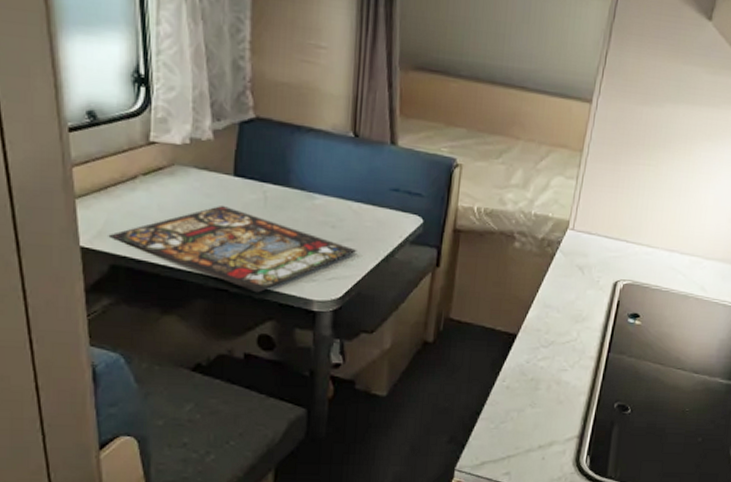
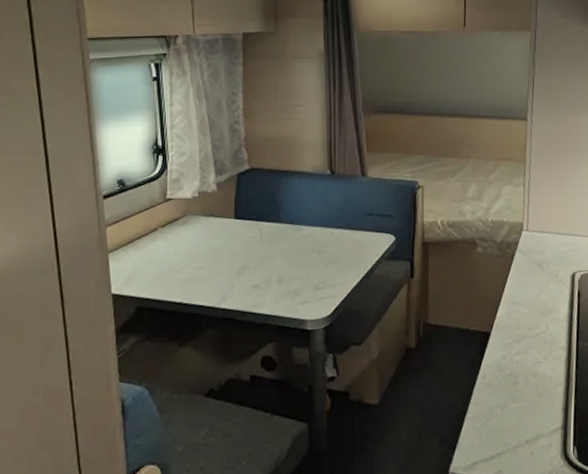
stained glass panel: present [110,206,357,293] -> none [136,245,341,319]

